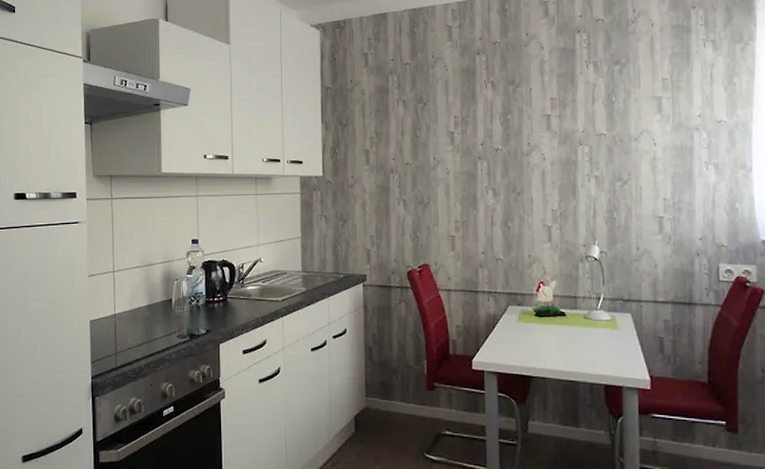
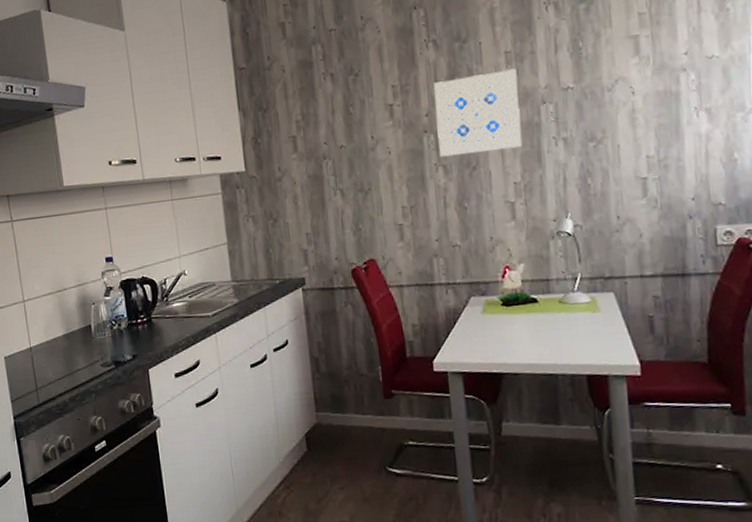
wall art: none [489,113,561,181] -> present [433,68,522,156]

